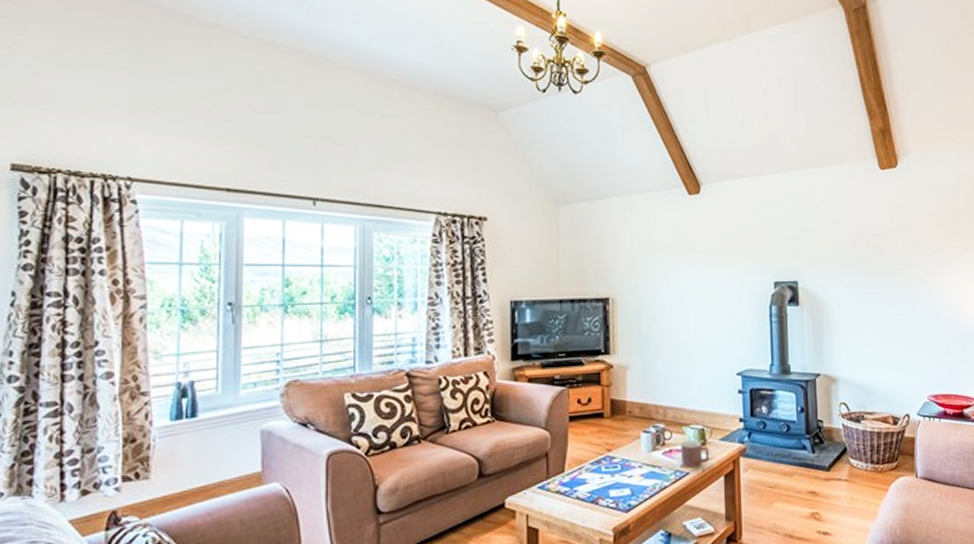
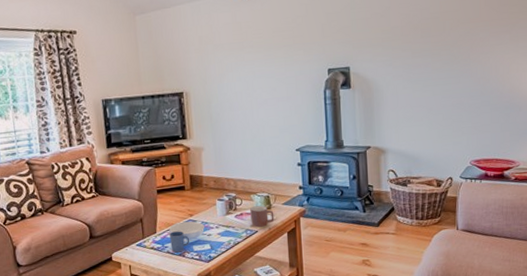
bowl: none [581,457,625,485] -> present [169,221,205,242]
mug: none [581,470,606,499] -> present [169,231,190,253]

